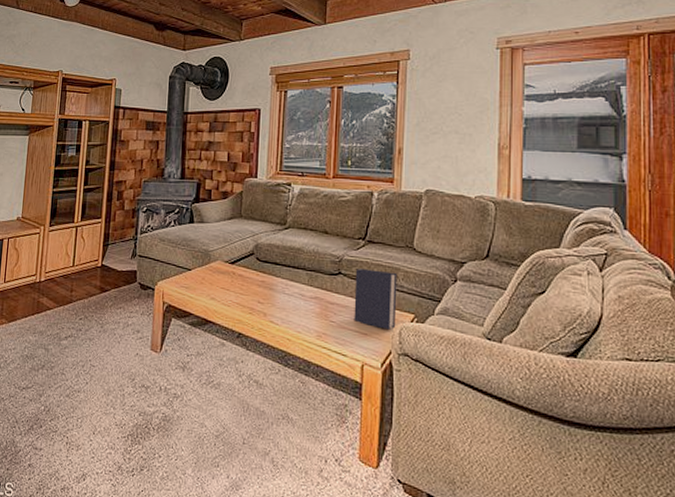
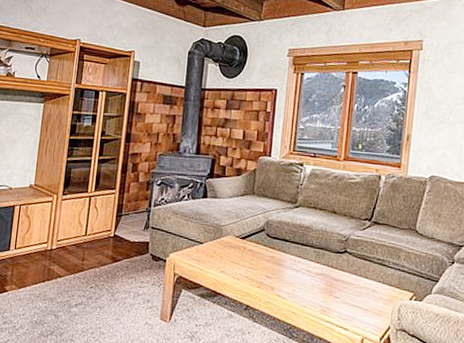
hardback book: present [353,269,398,330] -> none [356,248,400,306]

